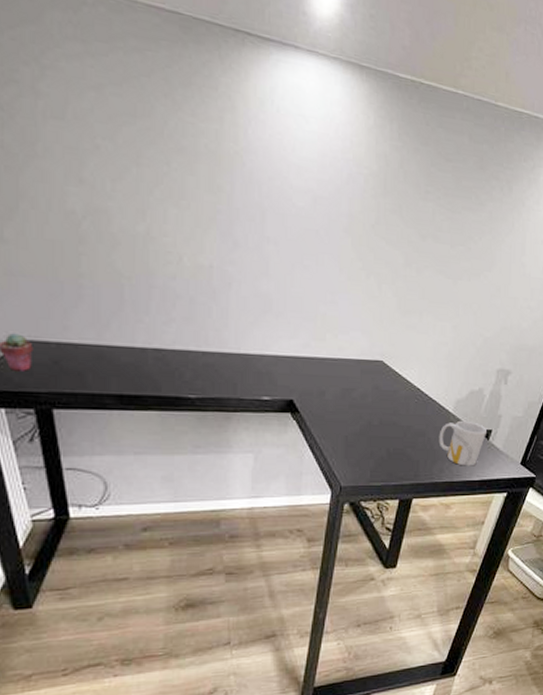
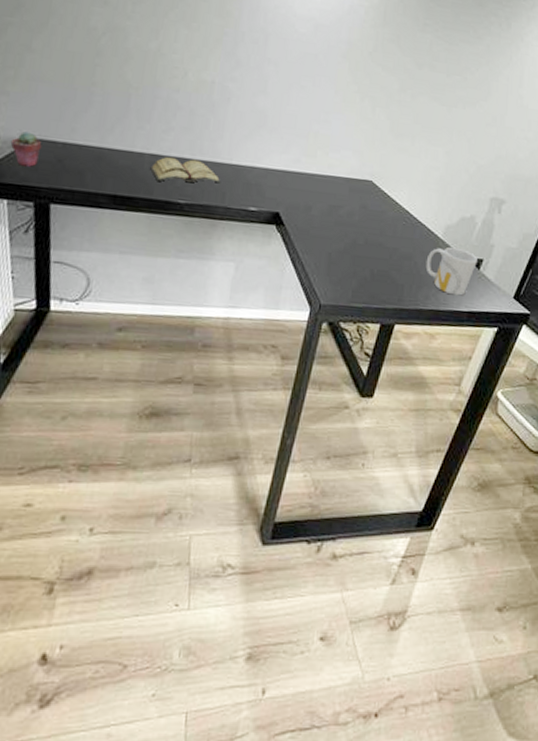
diary: none [155,350,231,377] -> present [150,156,221,184]

